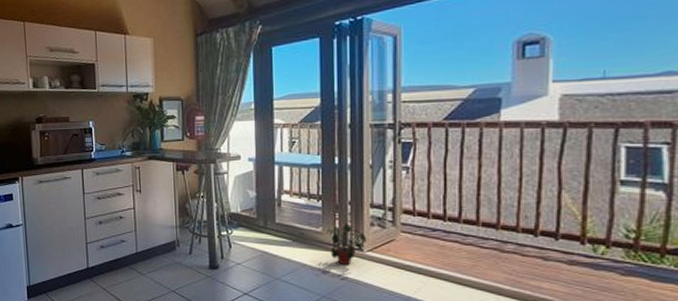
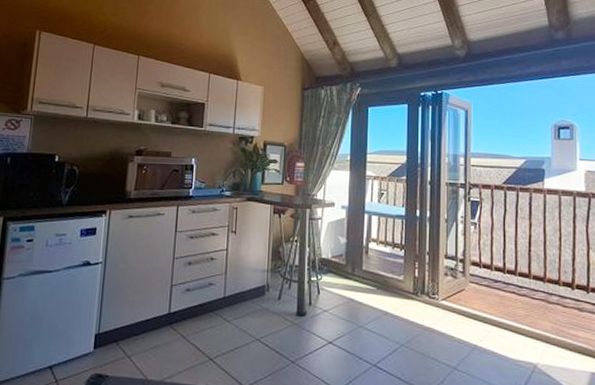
potted plant: present [326,223,367,266] -> none [406,272,441,314]

